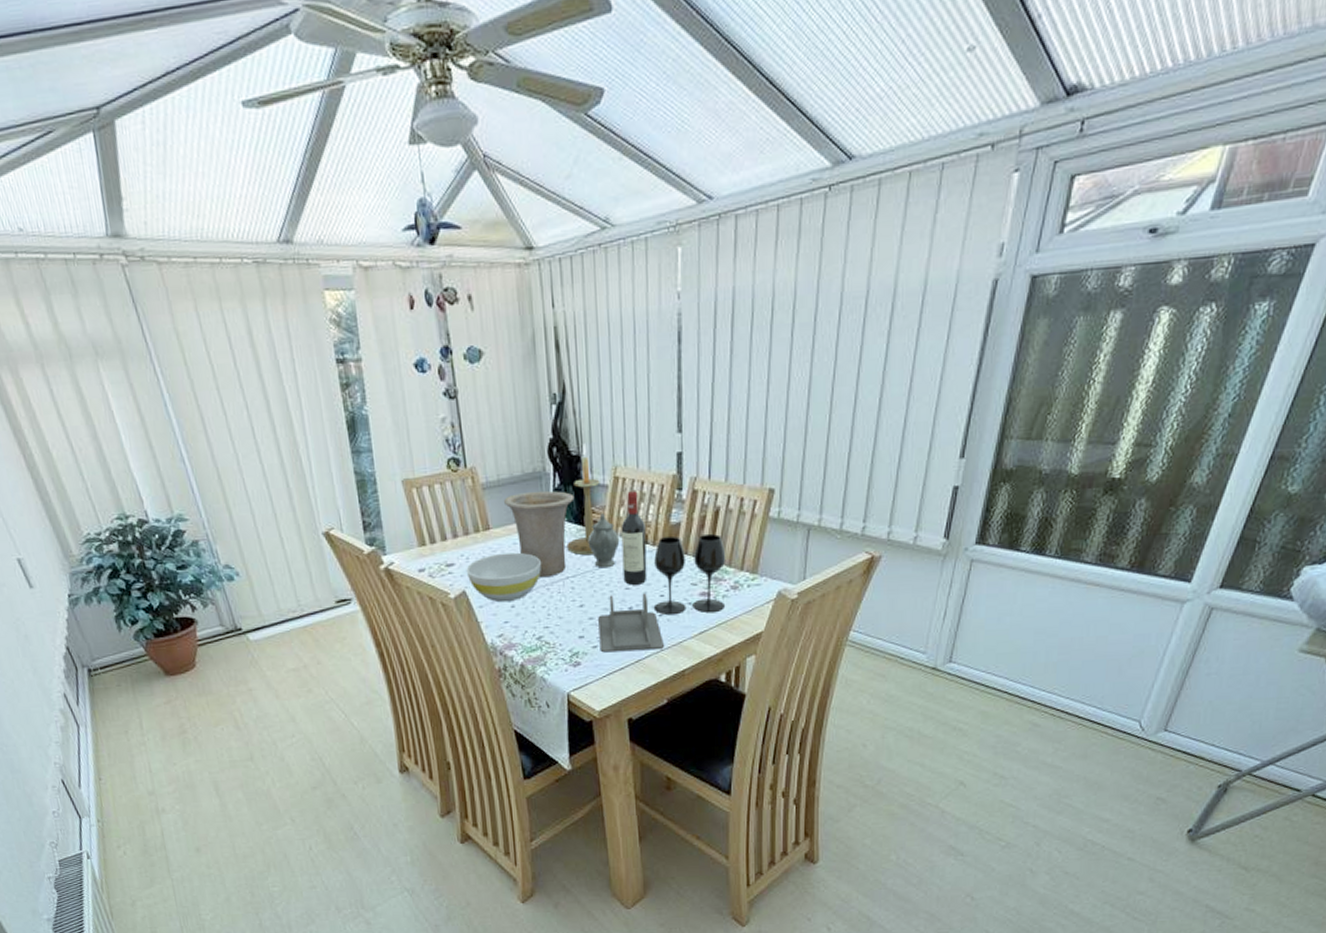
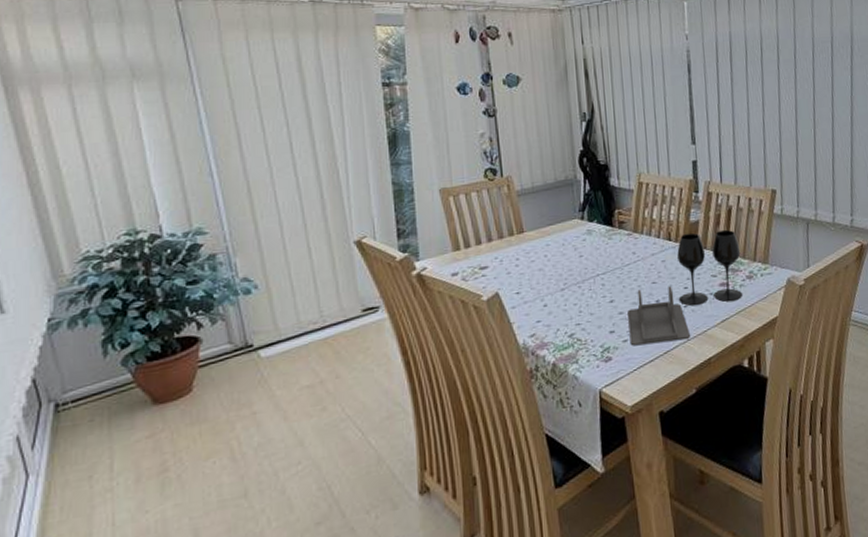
bowl: present [466,552,542,603] -> none [499,253,574,302]
vase: present [504,490,575,578] -> none [538,195,604,277]
candlestick: present [567,443,600,556] -> none [597,154,626,254]
teapot: present [588,513,620,569] -> none [616,214,646,265]
wine bottle: present [621,491,648,585] -> none [646,194,672,279]

